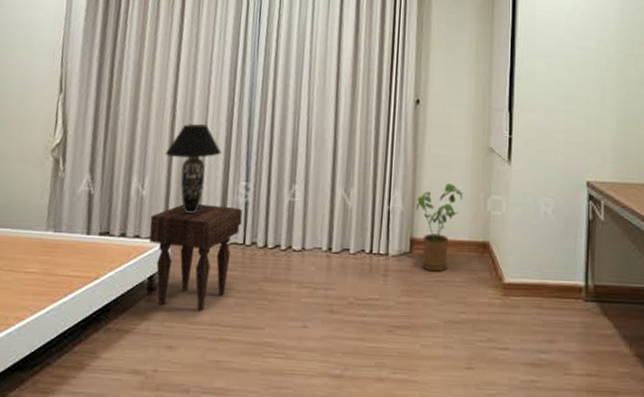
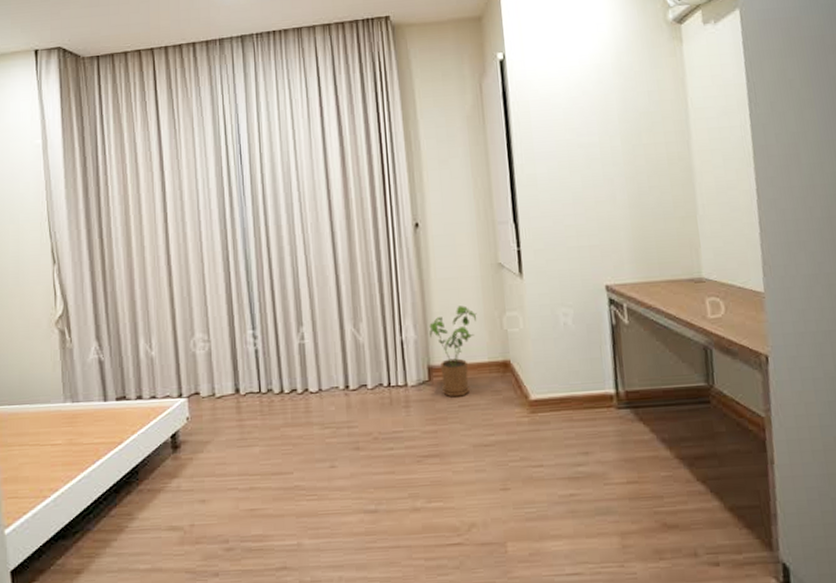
nightstand: present [149,203,243,311] -> none [163,357,254,463]
table lamp: present [165,124,222,214] -> none [167,278,223,369]

